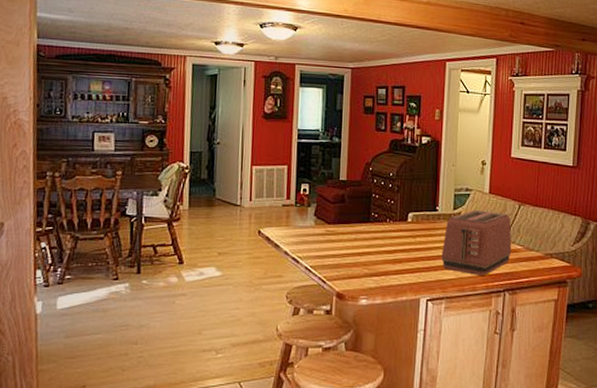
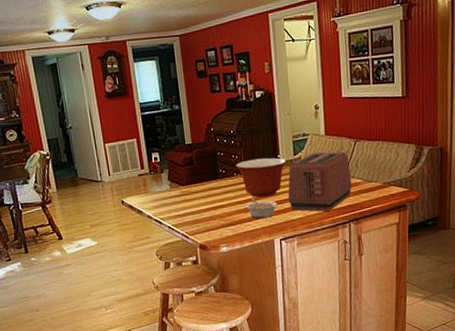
mixing bowl: none [390,207,445,250] -> present [236,157,287,198]
legume: none [394,250,429,274] -> present [245,198,277,219]

